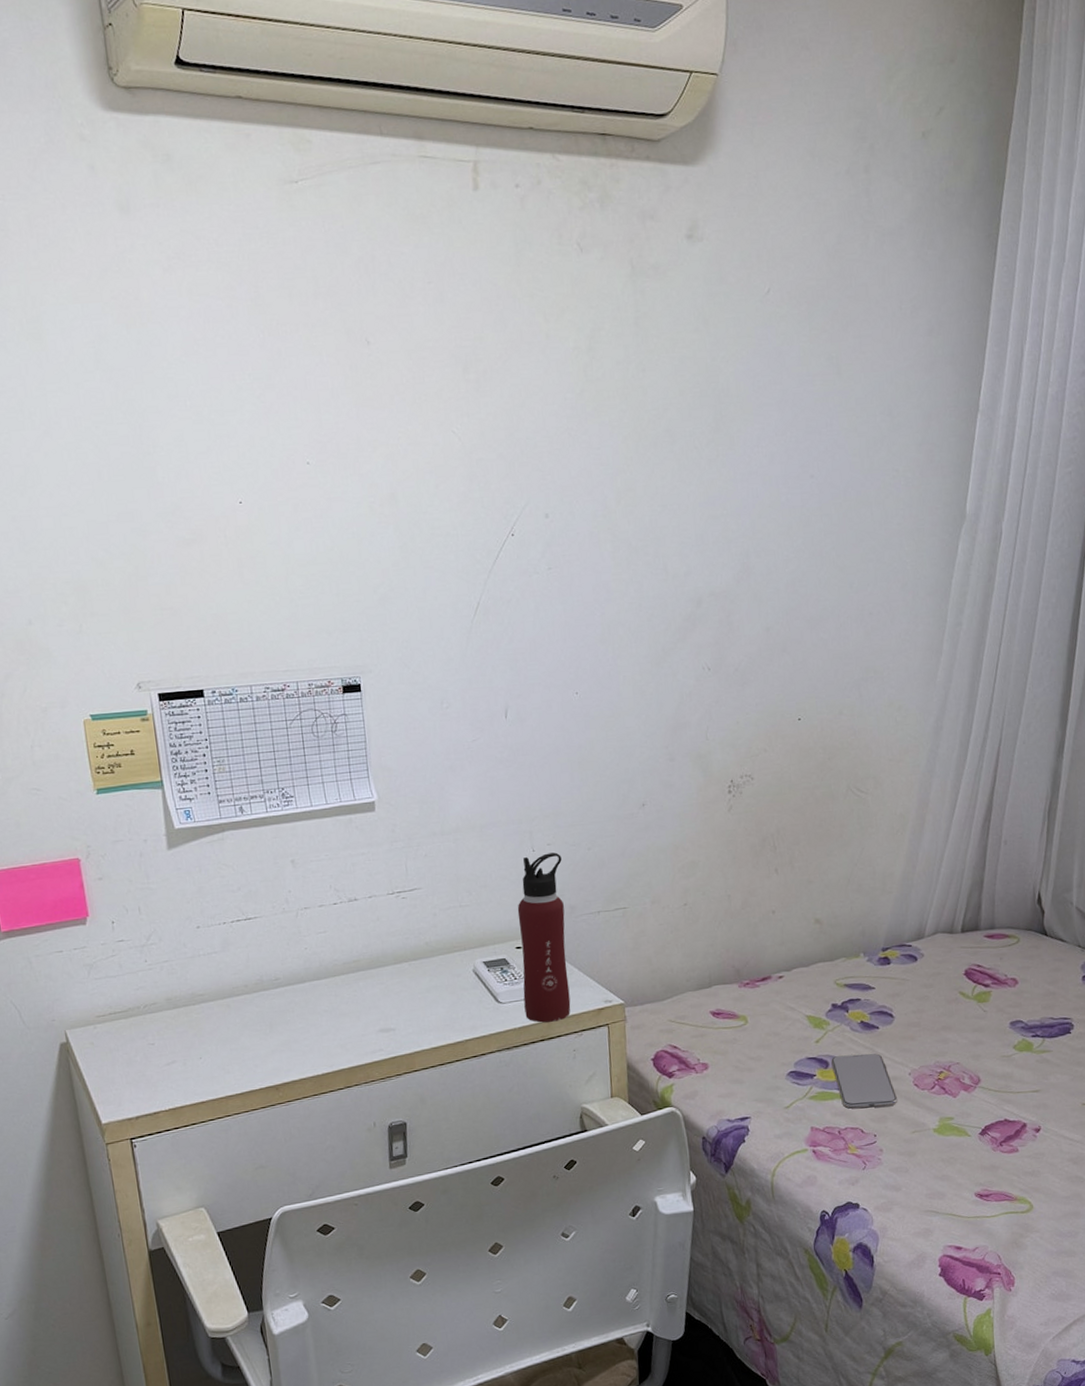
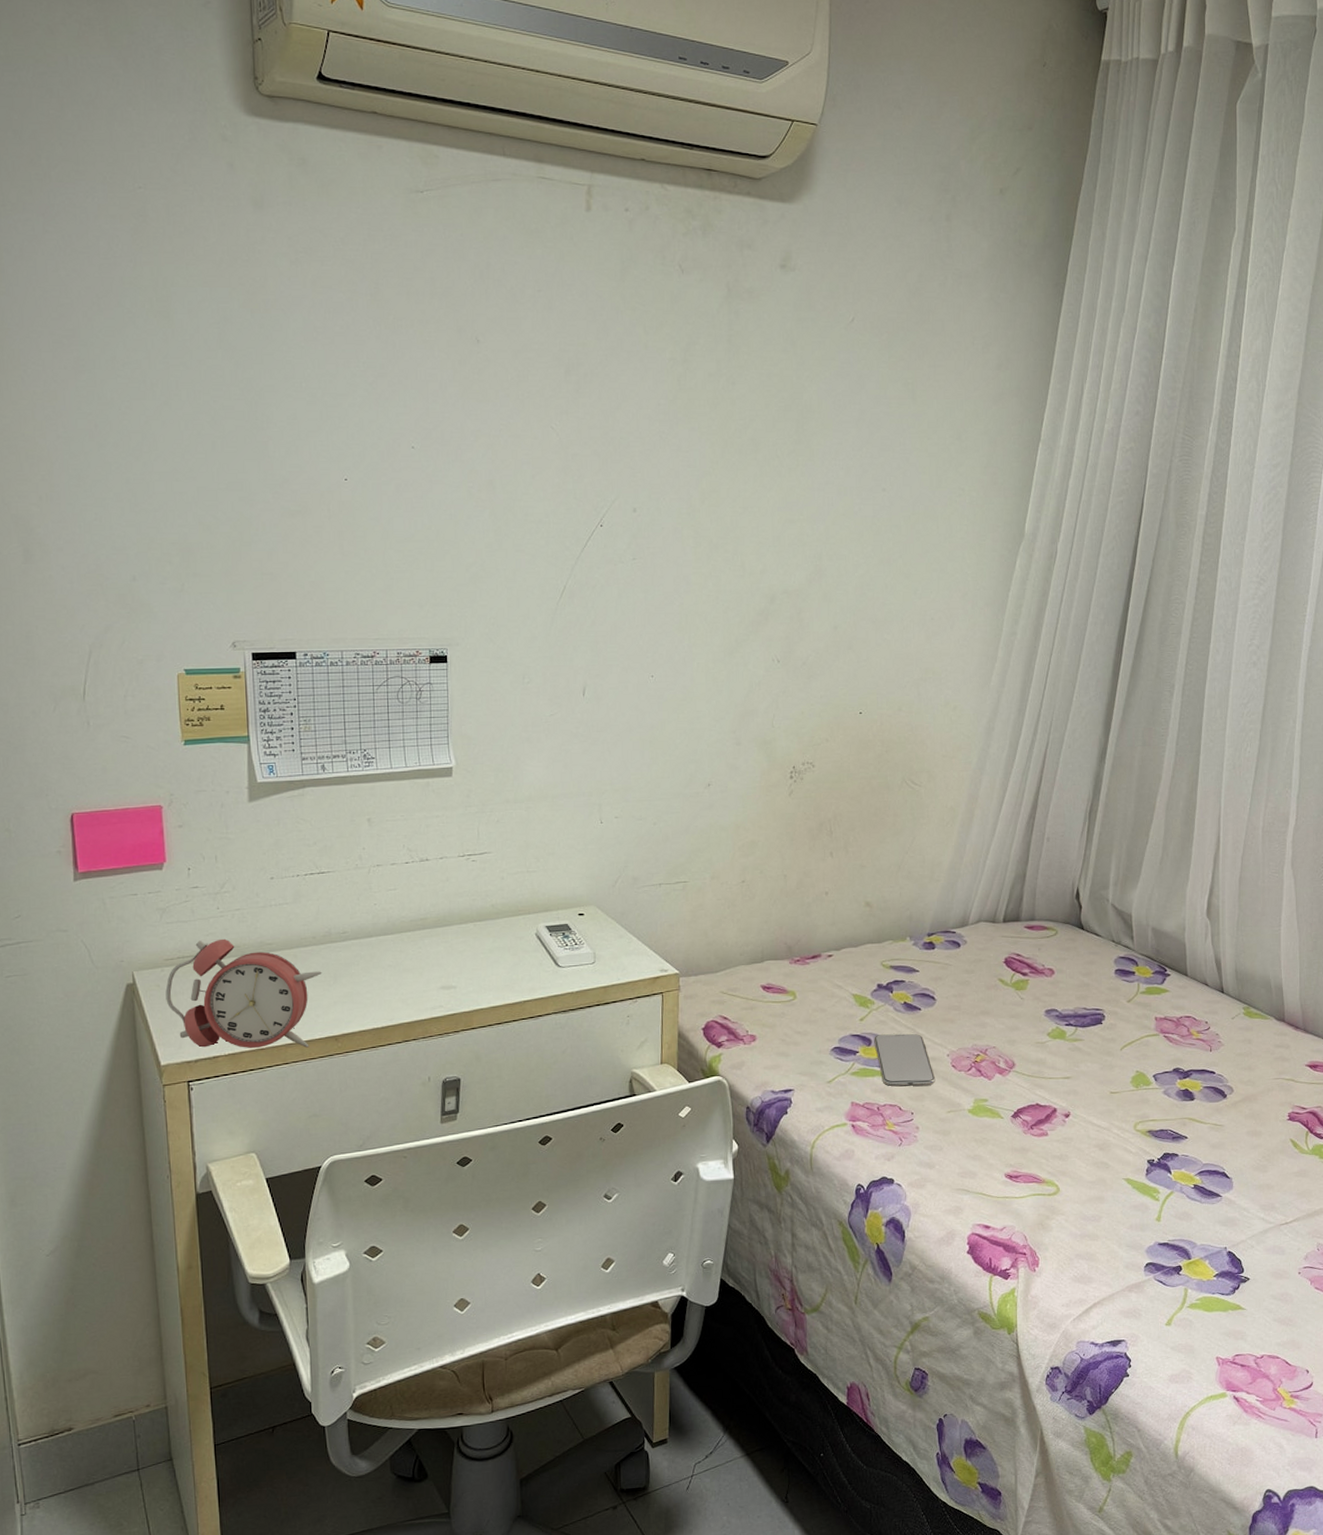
alarm clock: none [99,992,257,1104] -> present [165,938,322,1049]
water bottle: present [517,852,571,1023] -> none [582,825,628,989]

